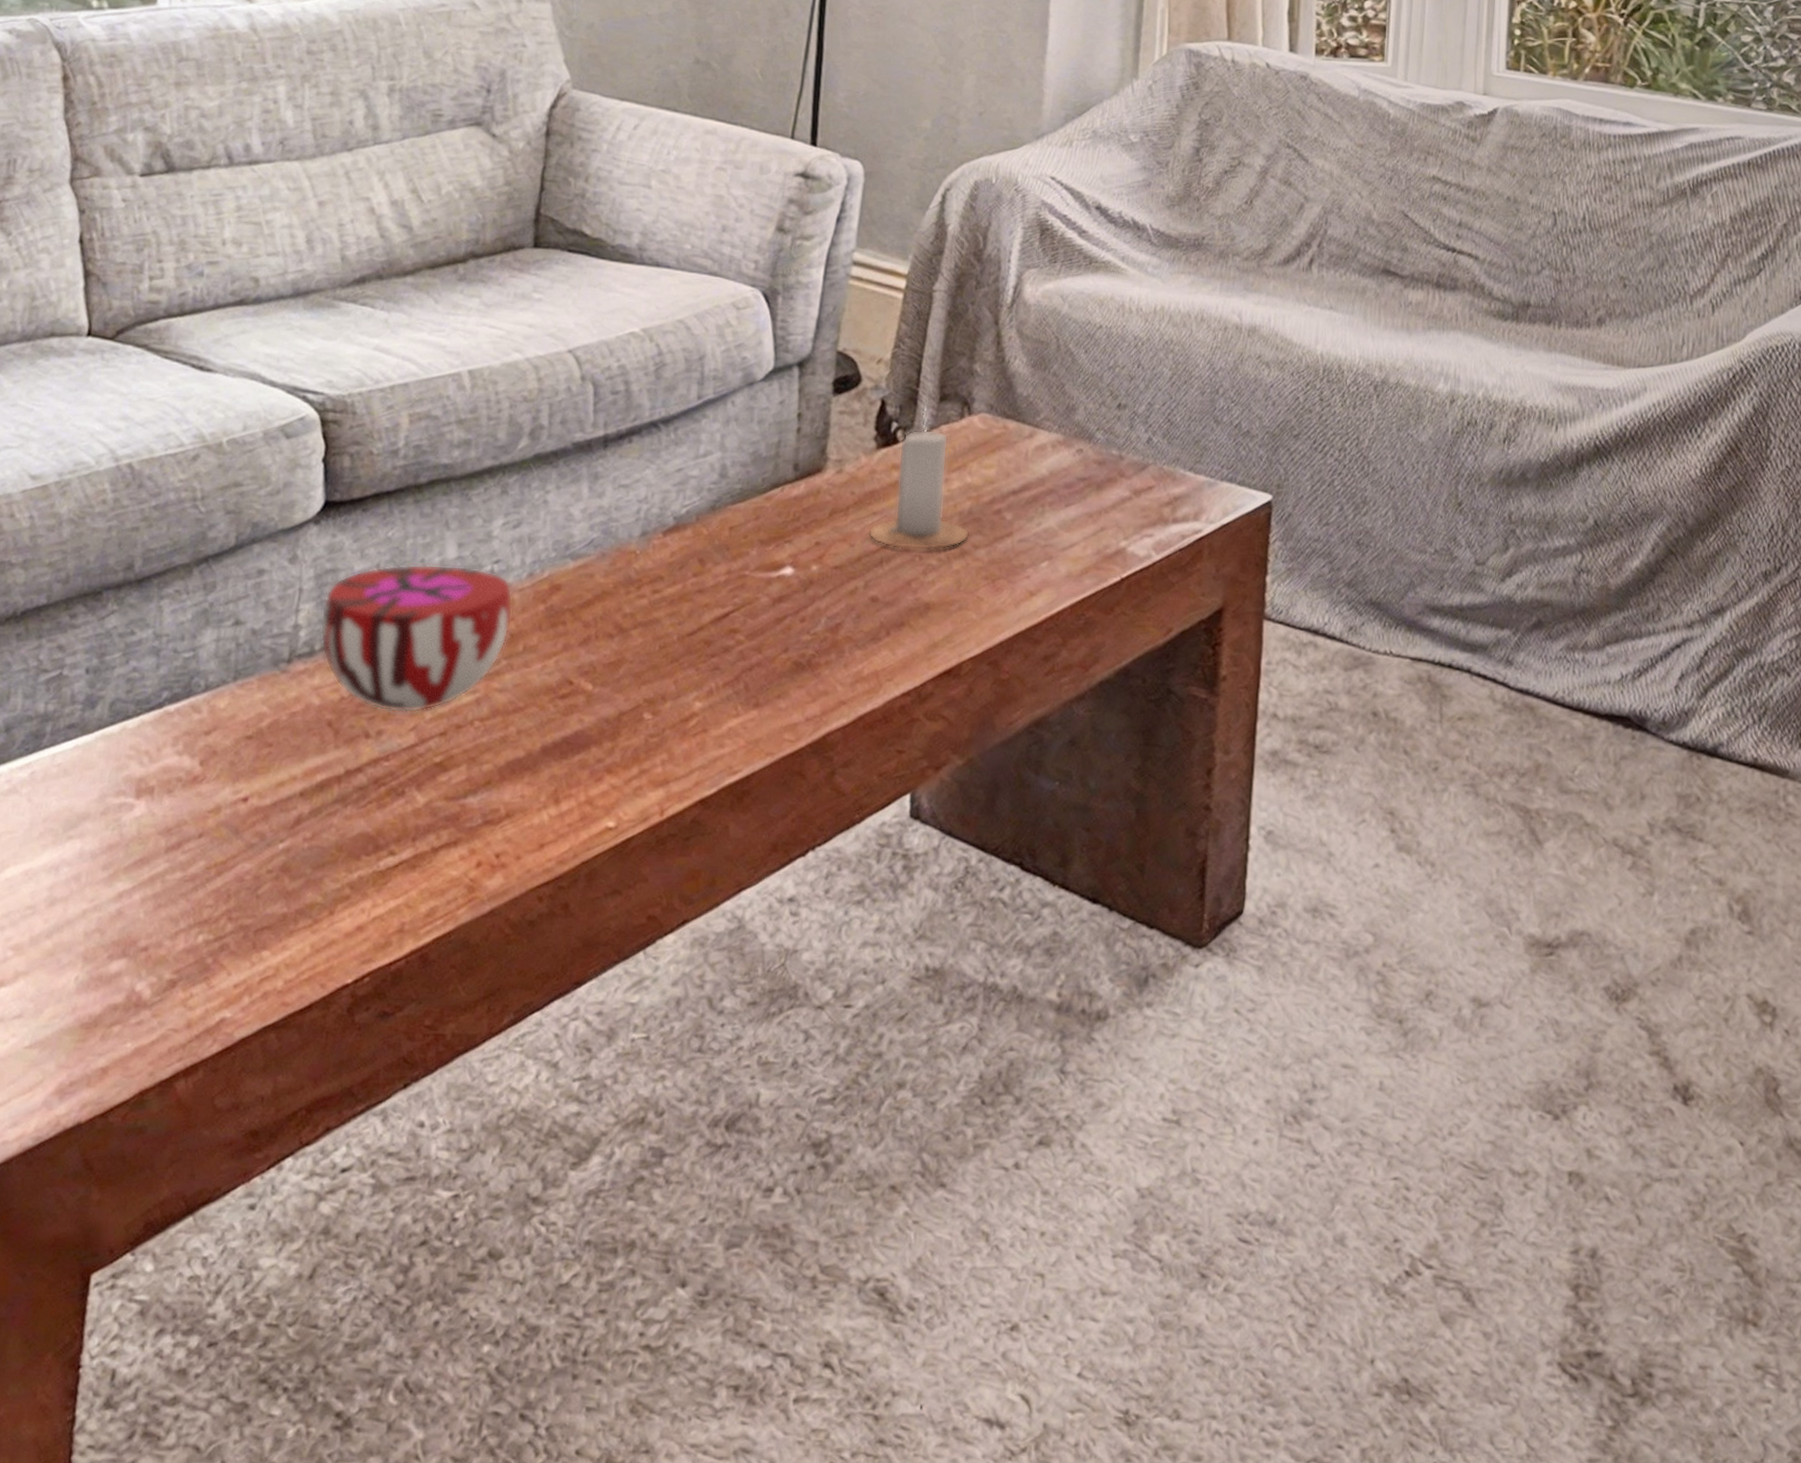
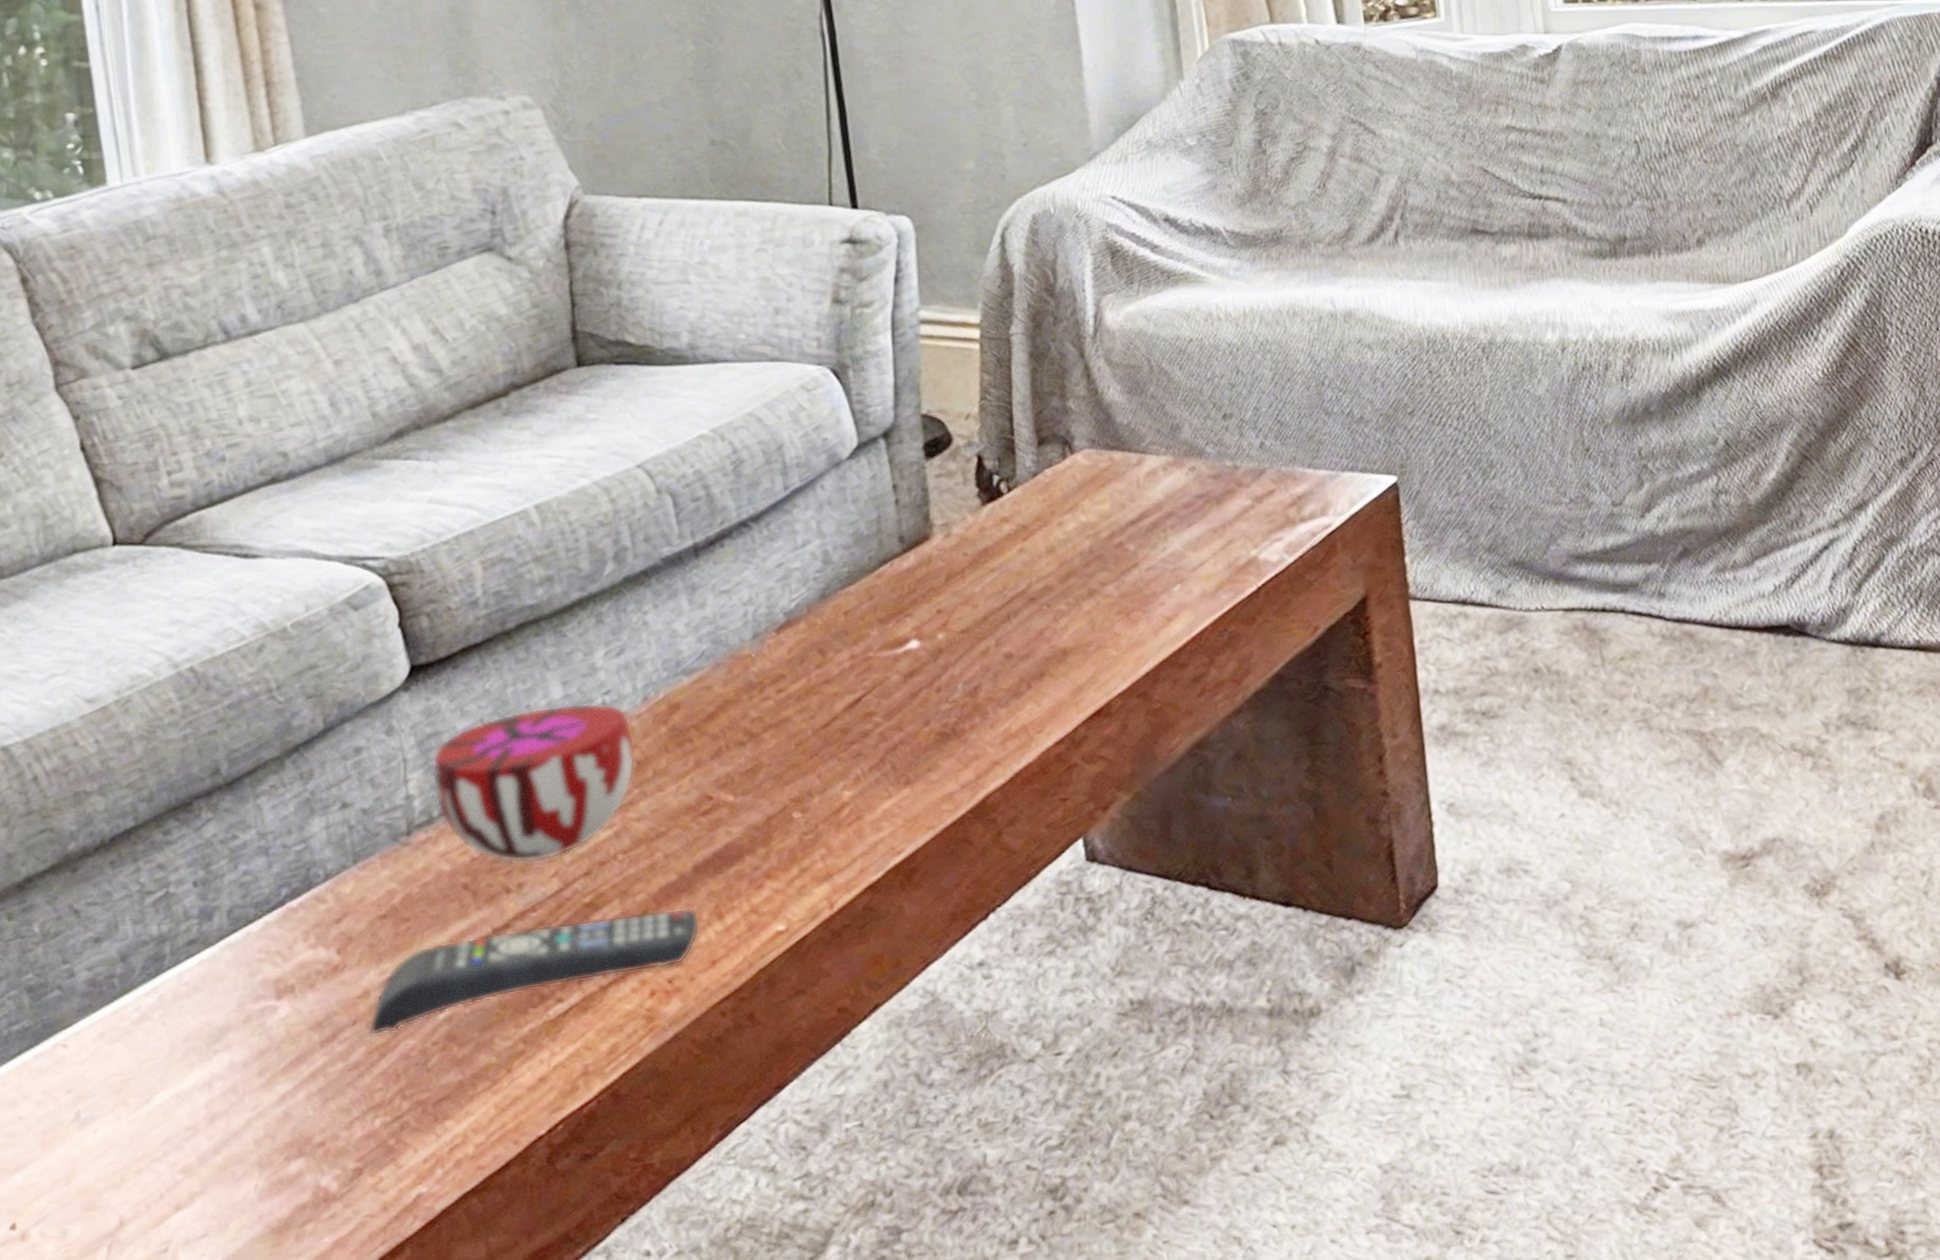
remote control: none [211,774,538,853] -> present [368,907,701,1036]
candle: present [868,400,970,551] -> none [989,447,1095,601]

